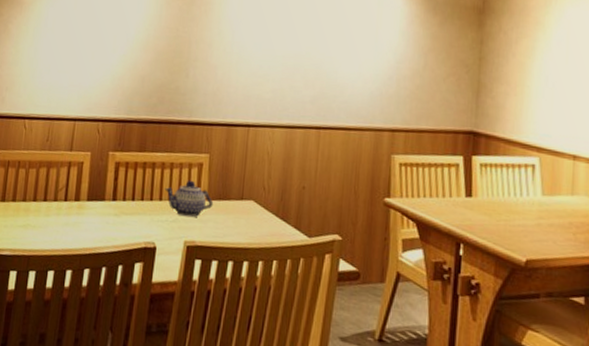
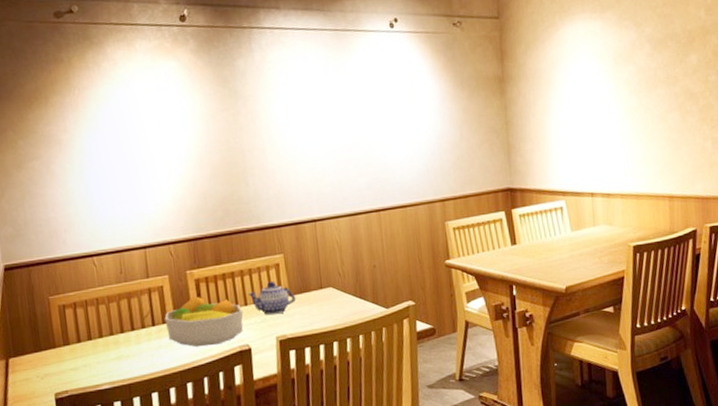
fruit bowl: none [77,179,157,236] -> present [164,296,244,347]

